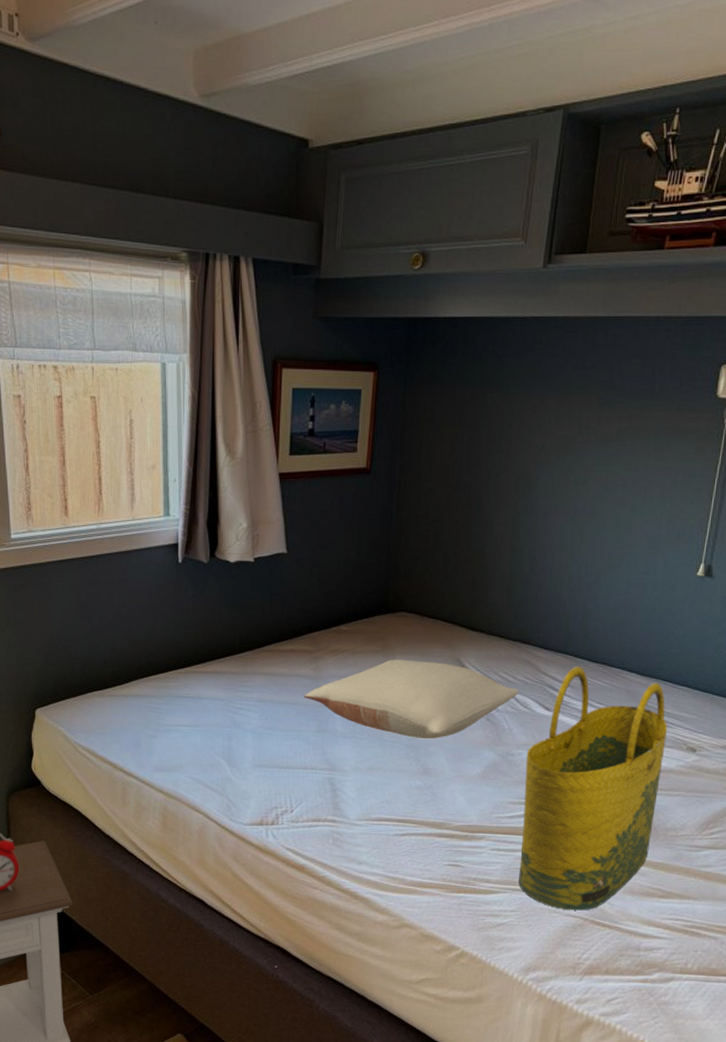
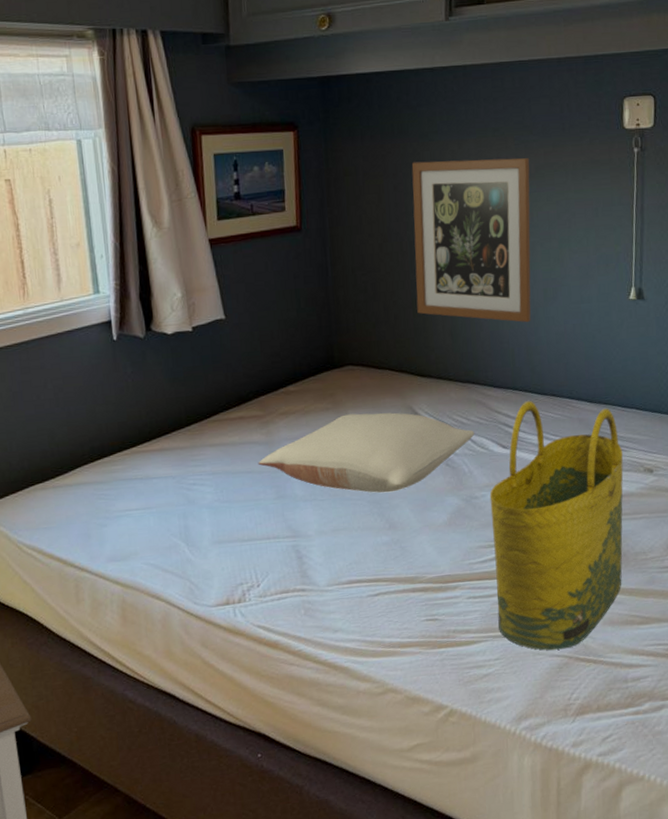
wall art: none [477,414,613,588] -> present [411,158,531,323]

